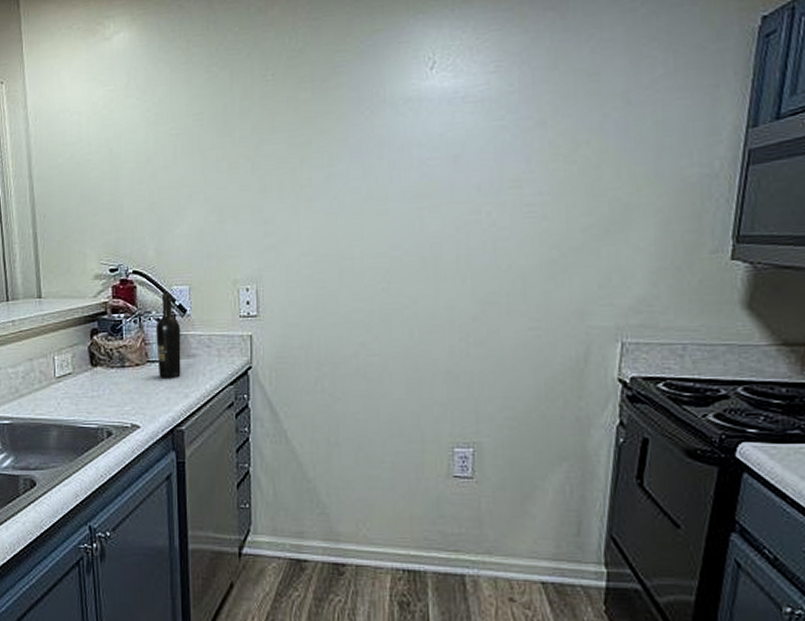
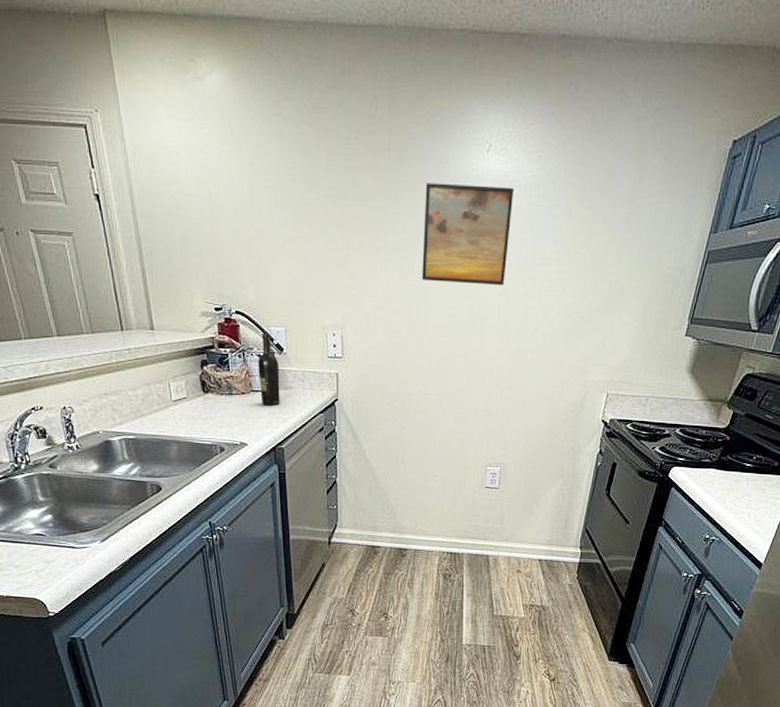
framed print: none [355,104,468,220] -> present [422,183,514,286]

